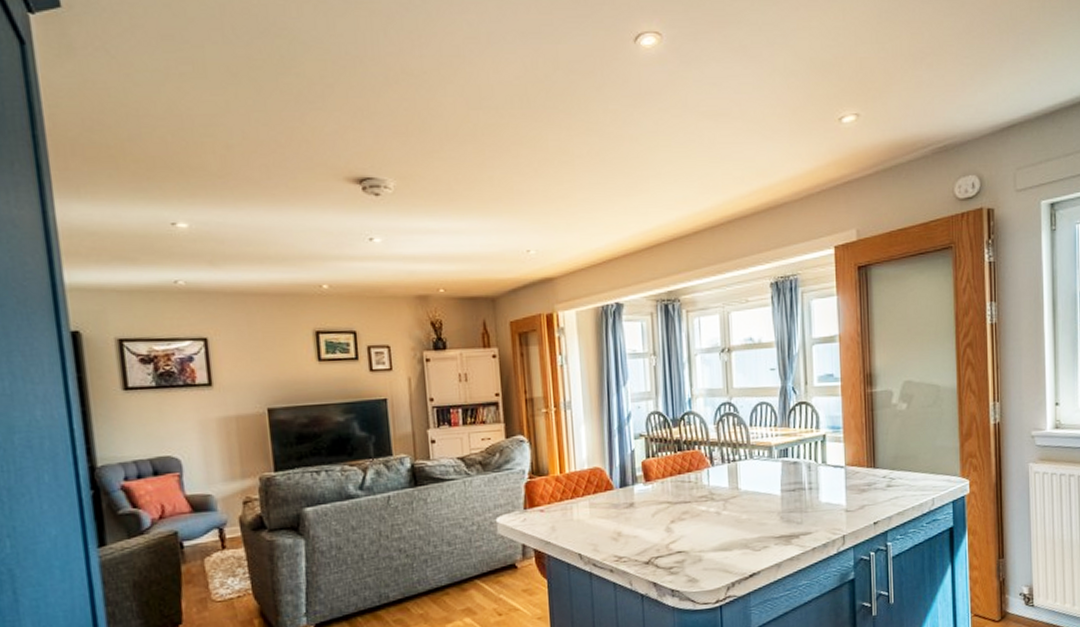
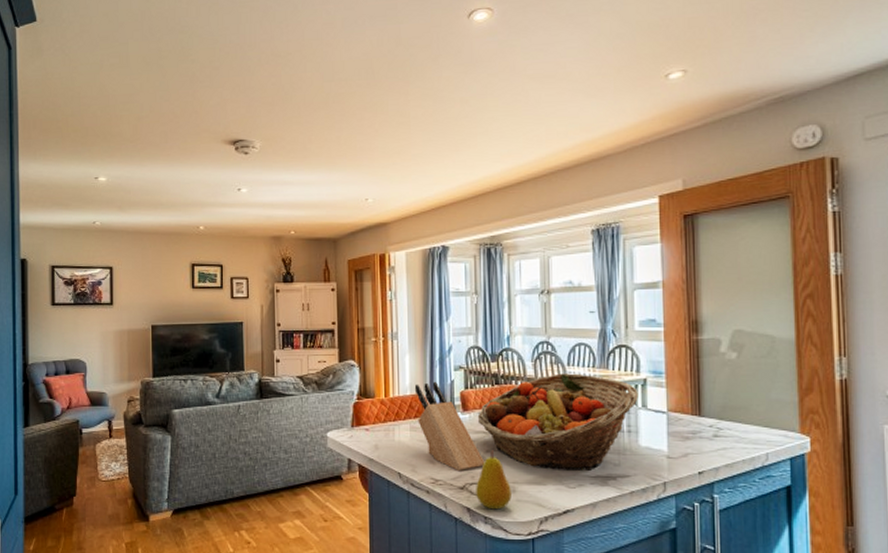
knife block: none [592,452,670,546] -> present [414,381,485,472]
fruit basket: none [660,434,818,535] -> present [477,373,638,471]
fruit: none [661,520,698,582] -> present [476,450,511,510]

